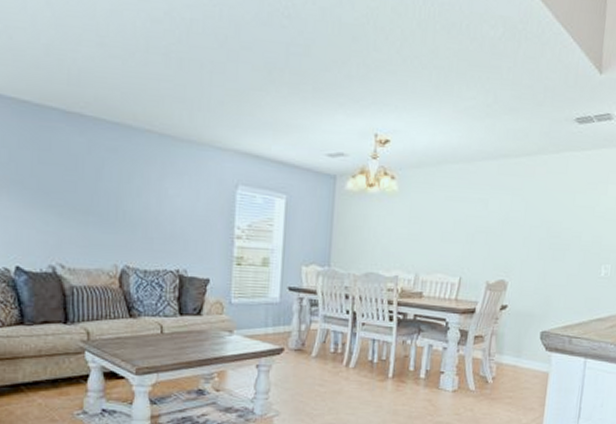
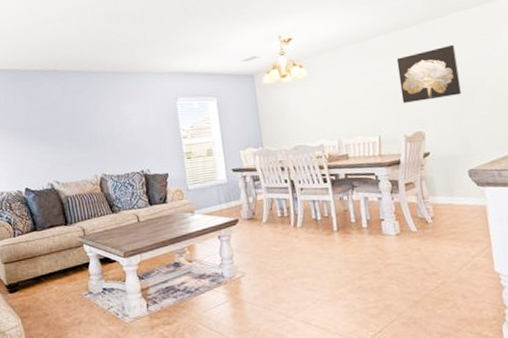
wall art: none [493,187,561,247] -> present [396,44,461,103]

